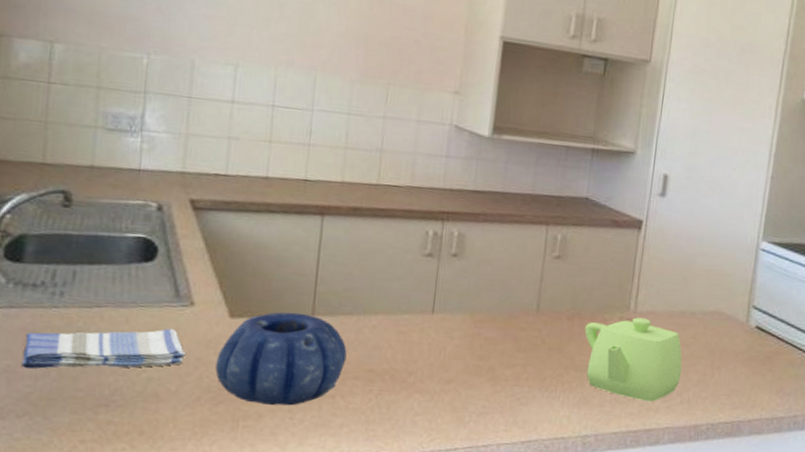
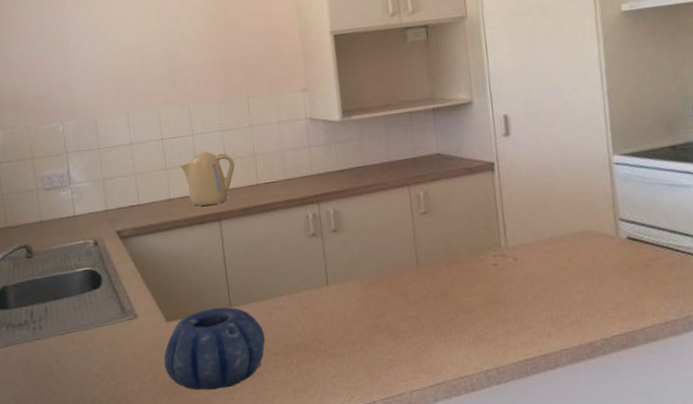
dish towel: present [21,329,187,369] -> none [22,340,141,393]
kettle: none [288,132,356,196] -> present [180,151,235,206]
teapot: present [584,317,682,401] -> none [463,251,565,329]

